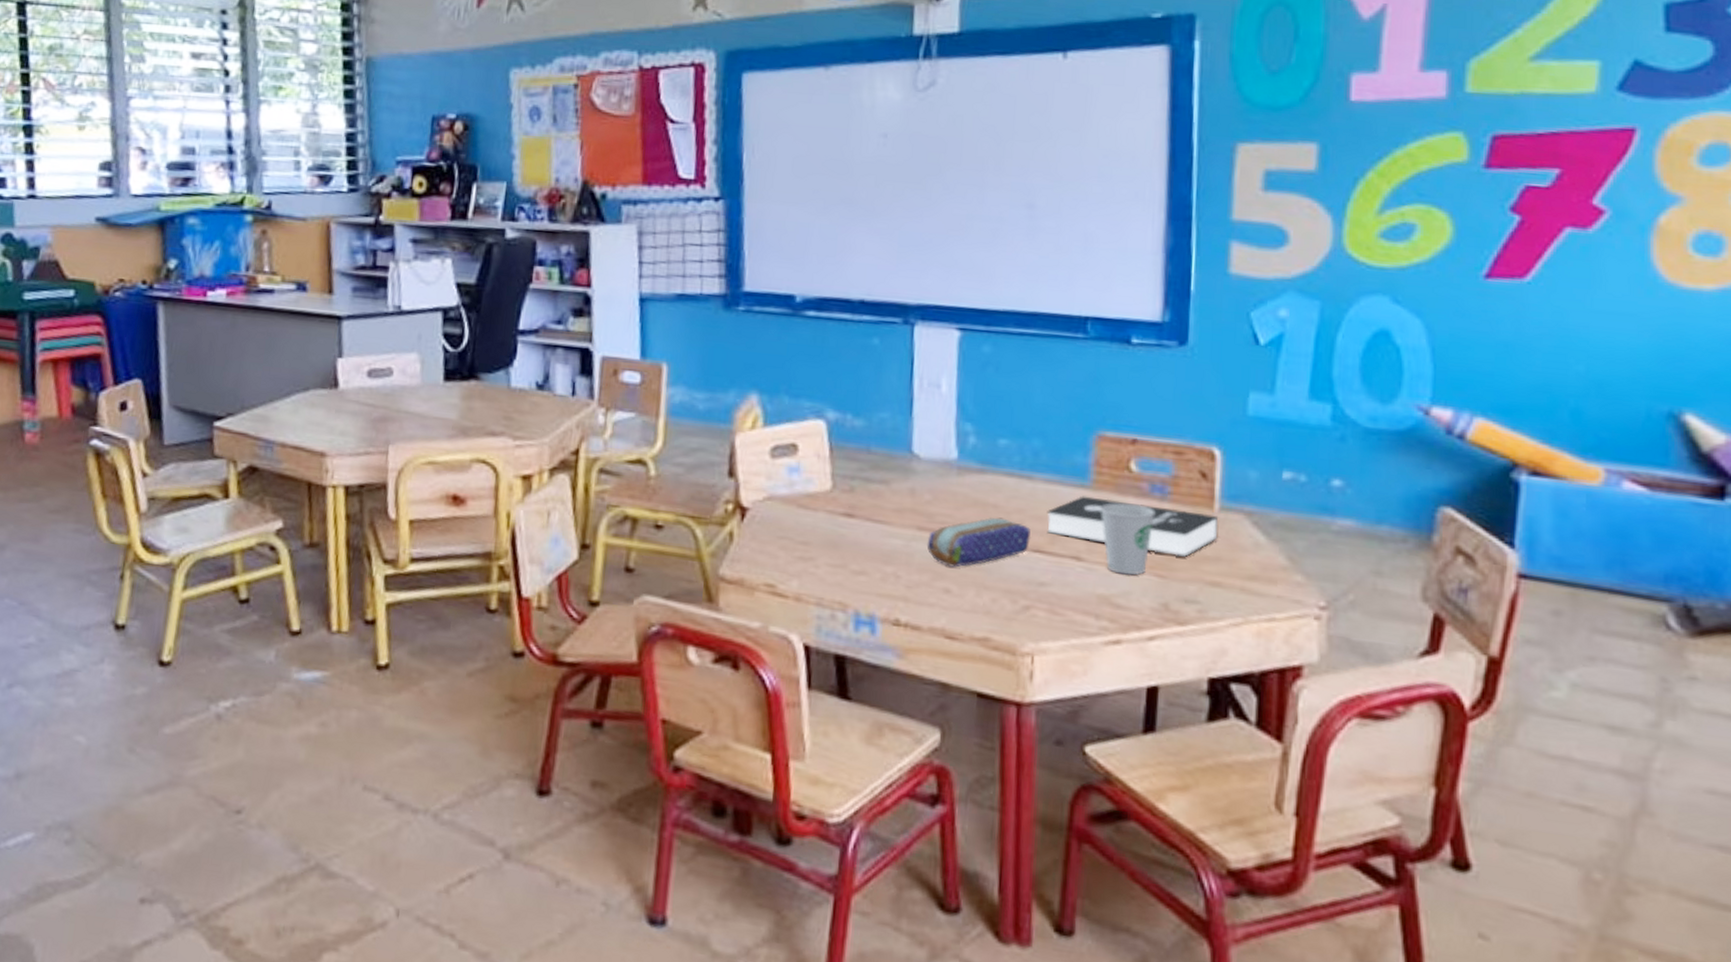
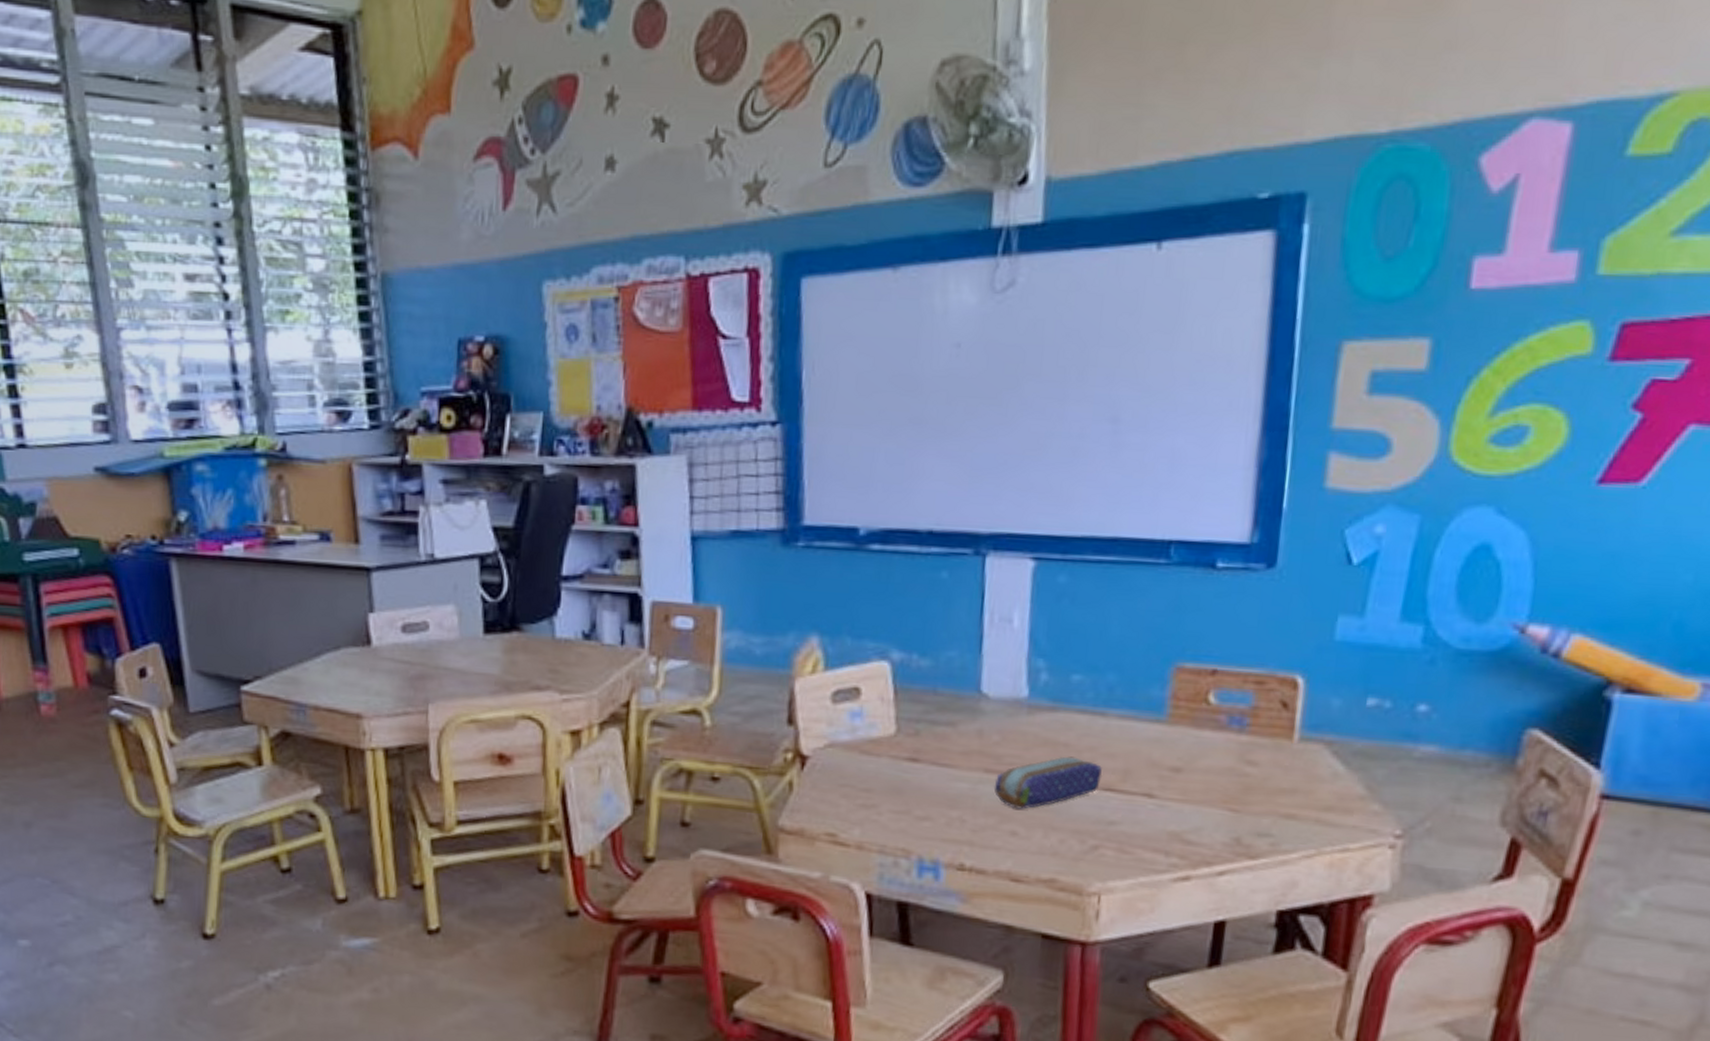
booklet: present [1047,496,1219,557] -> none [1119,731,1298,791]
paper cup: present [1100,503,1156,575] -> none [1174,737,1233,811]

